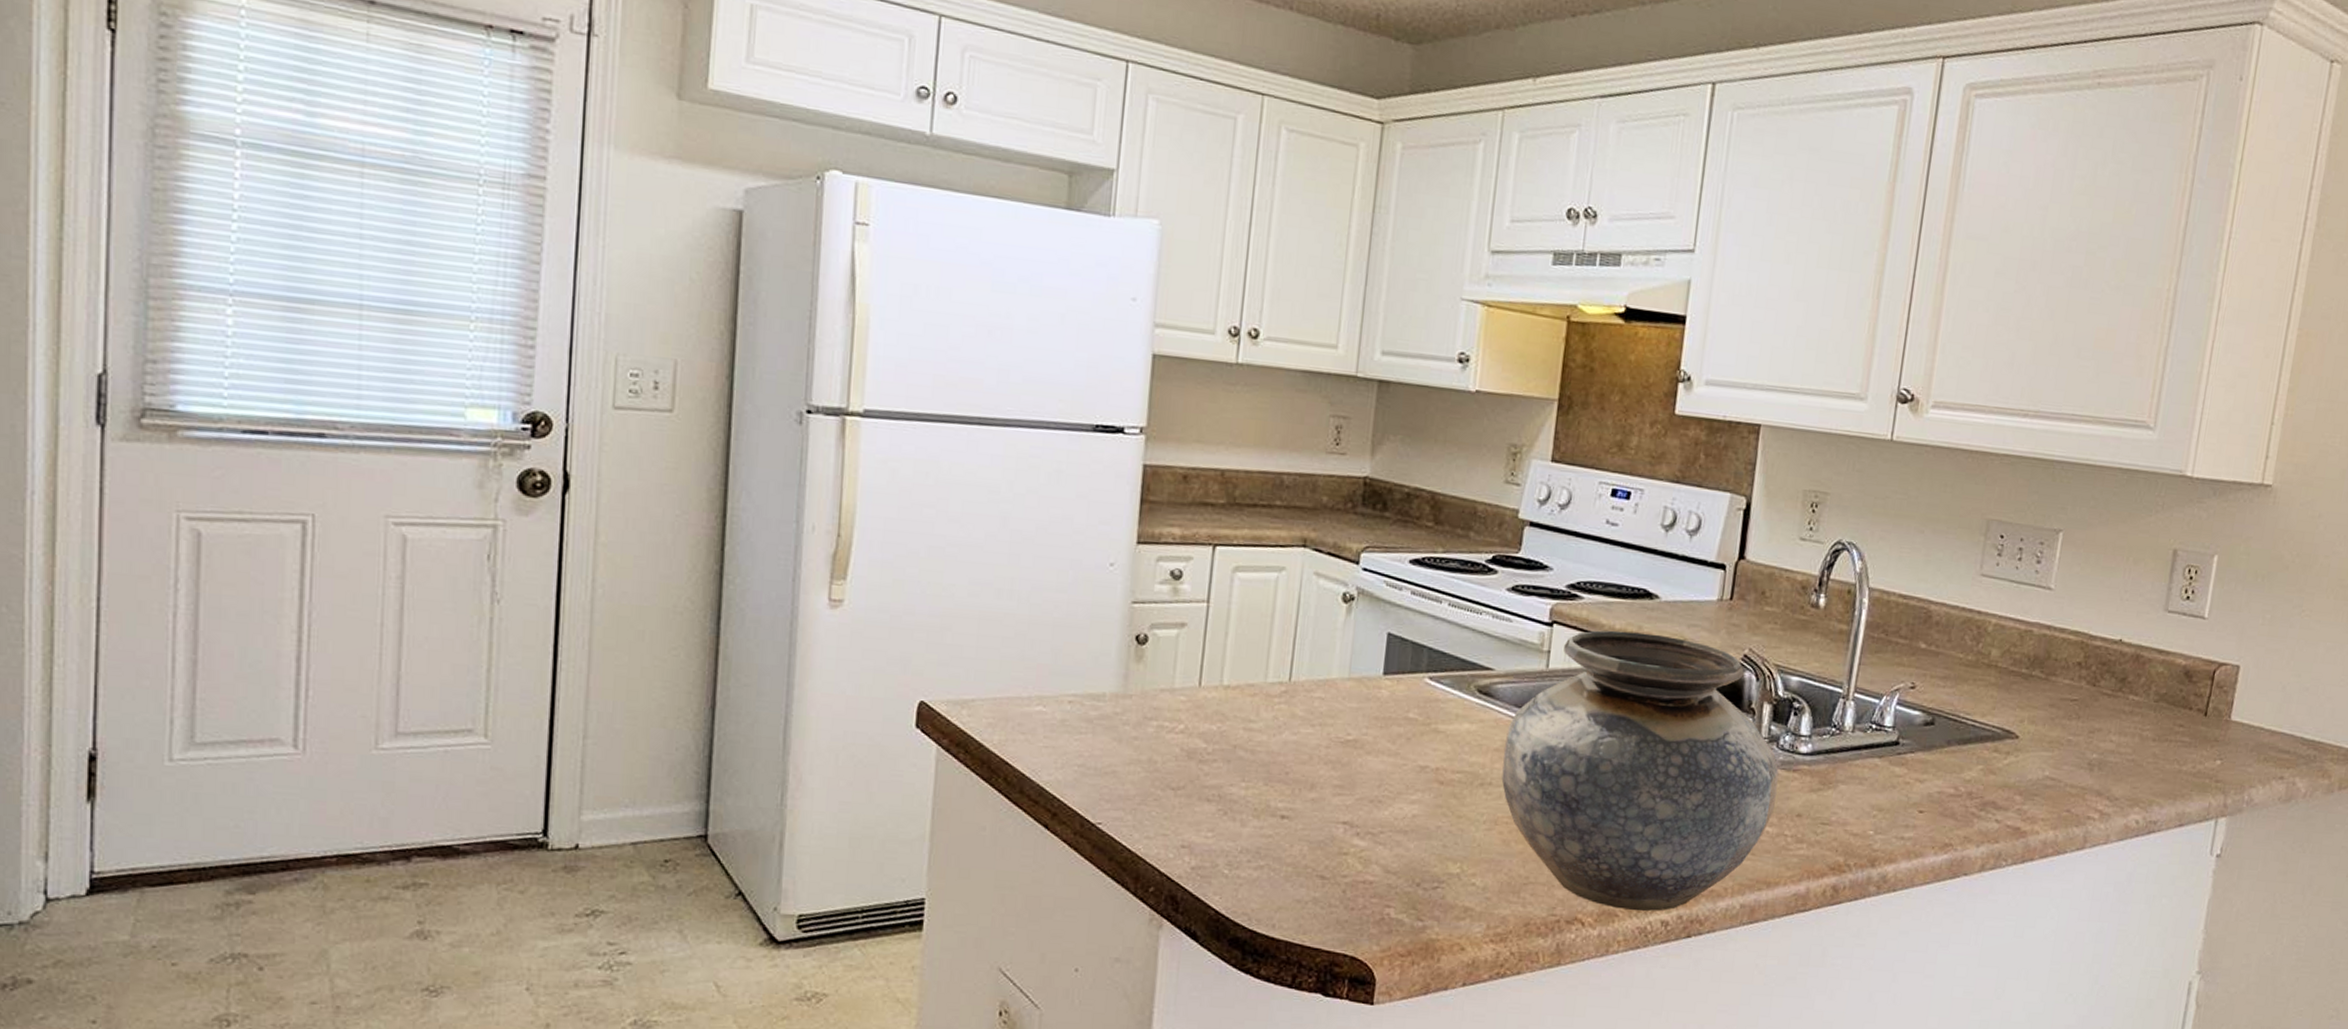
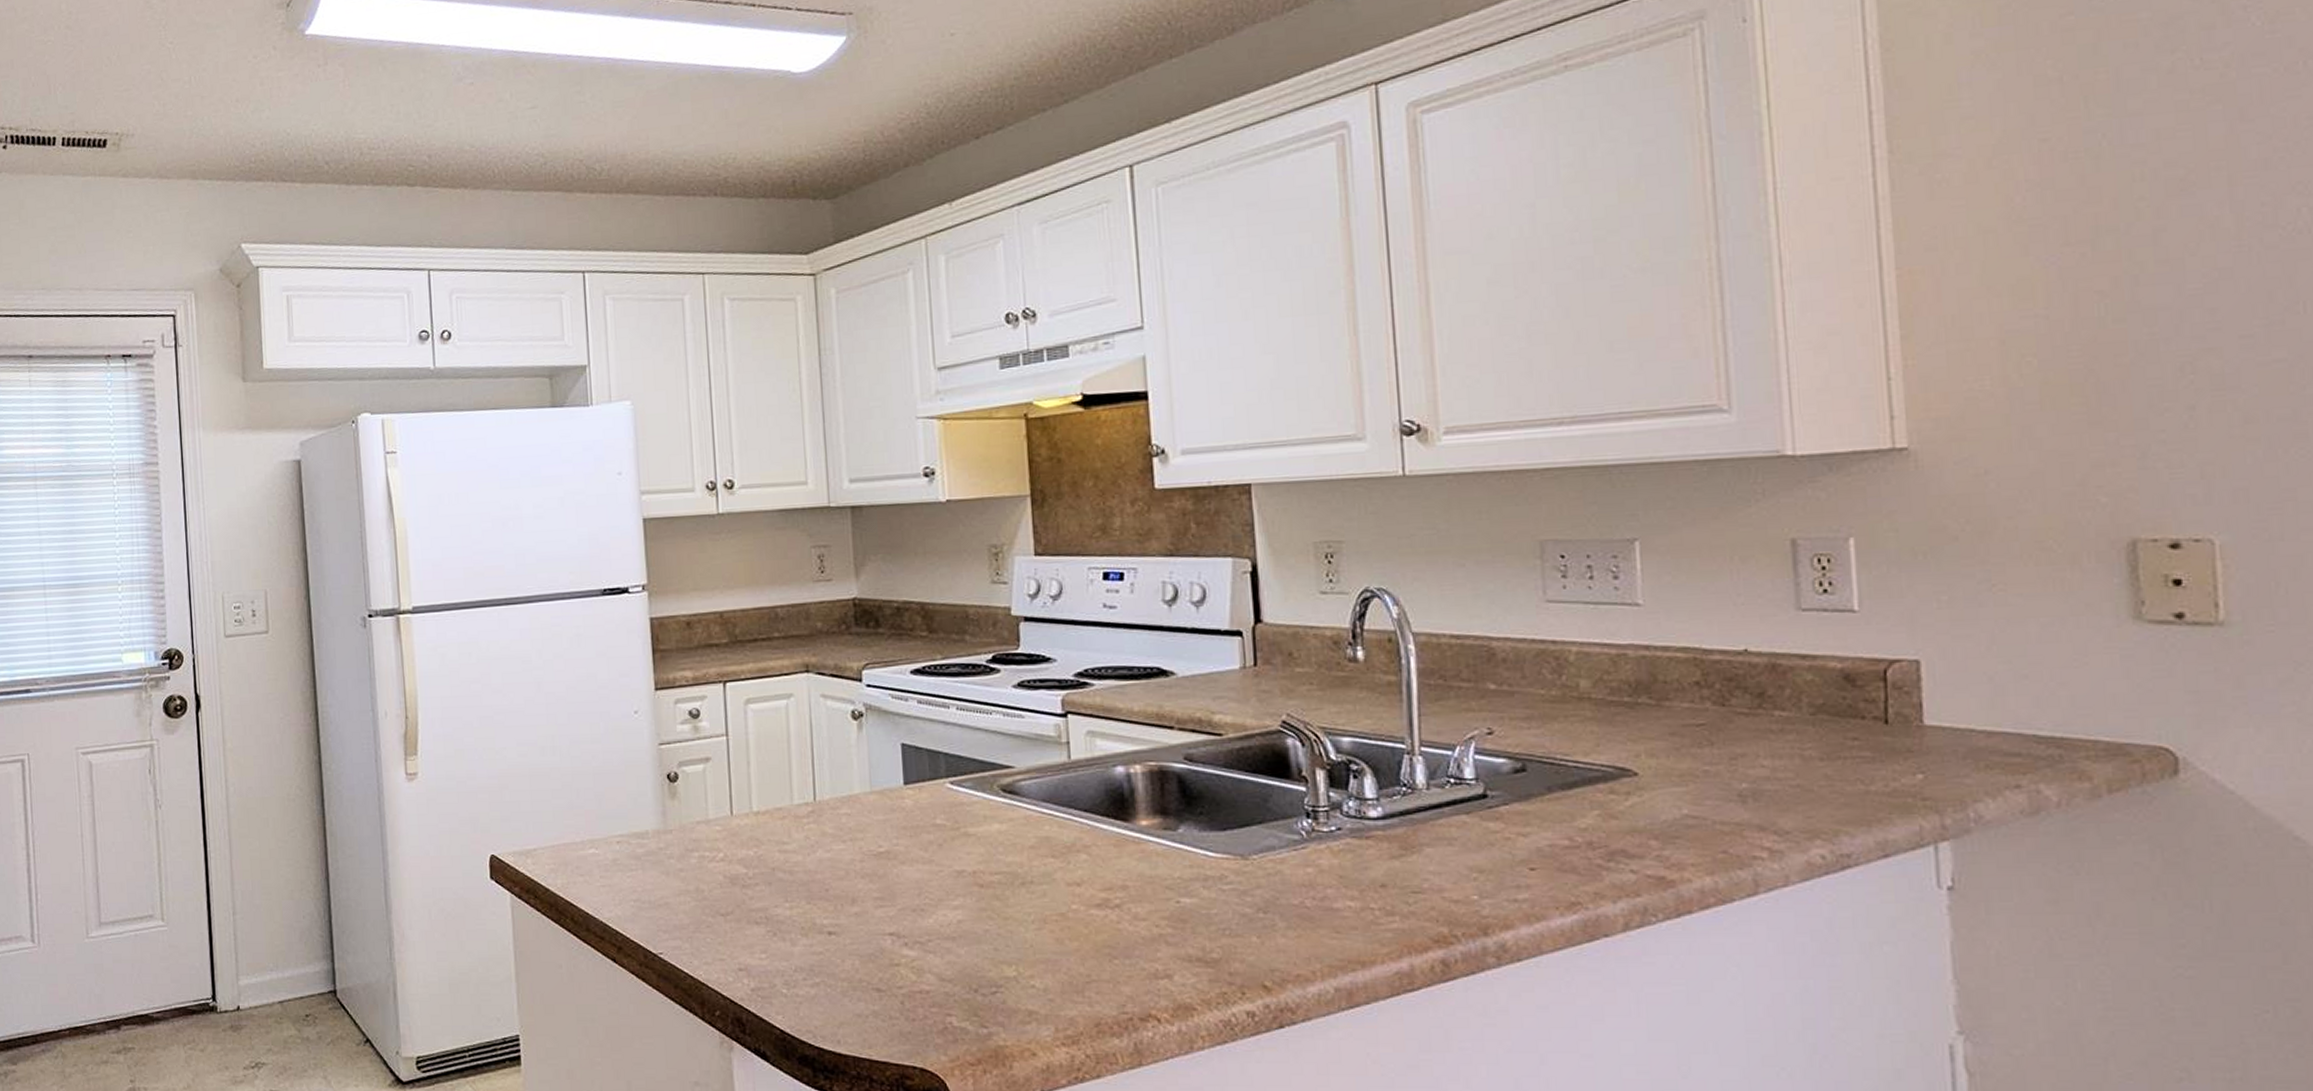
vase: present [1501,630,1779,912] -> none [1039,711,1353,1003]

